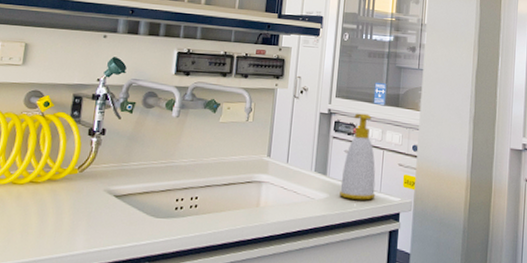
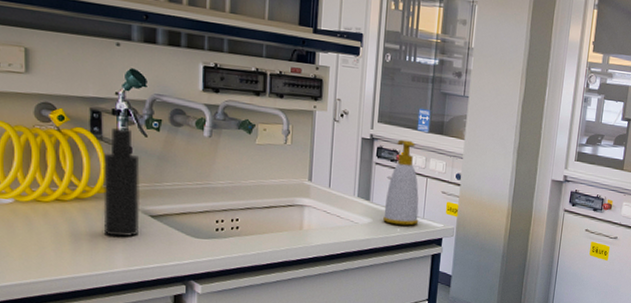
atomizer: none [69,111,112,218] -> present [102,127,141,237]

